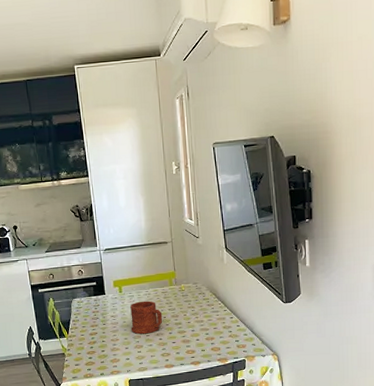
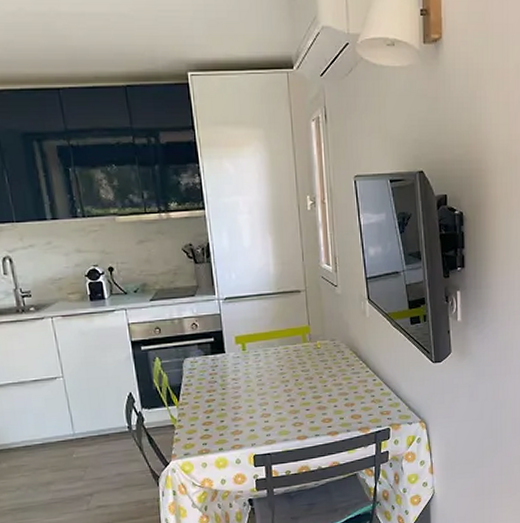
mug: present [130,301,163,335] -> none [255,360,295,401]

